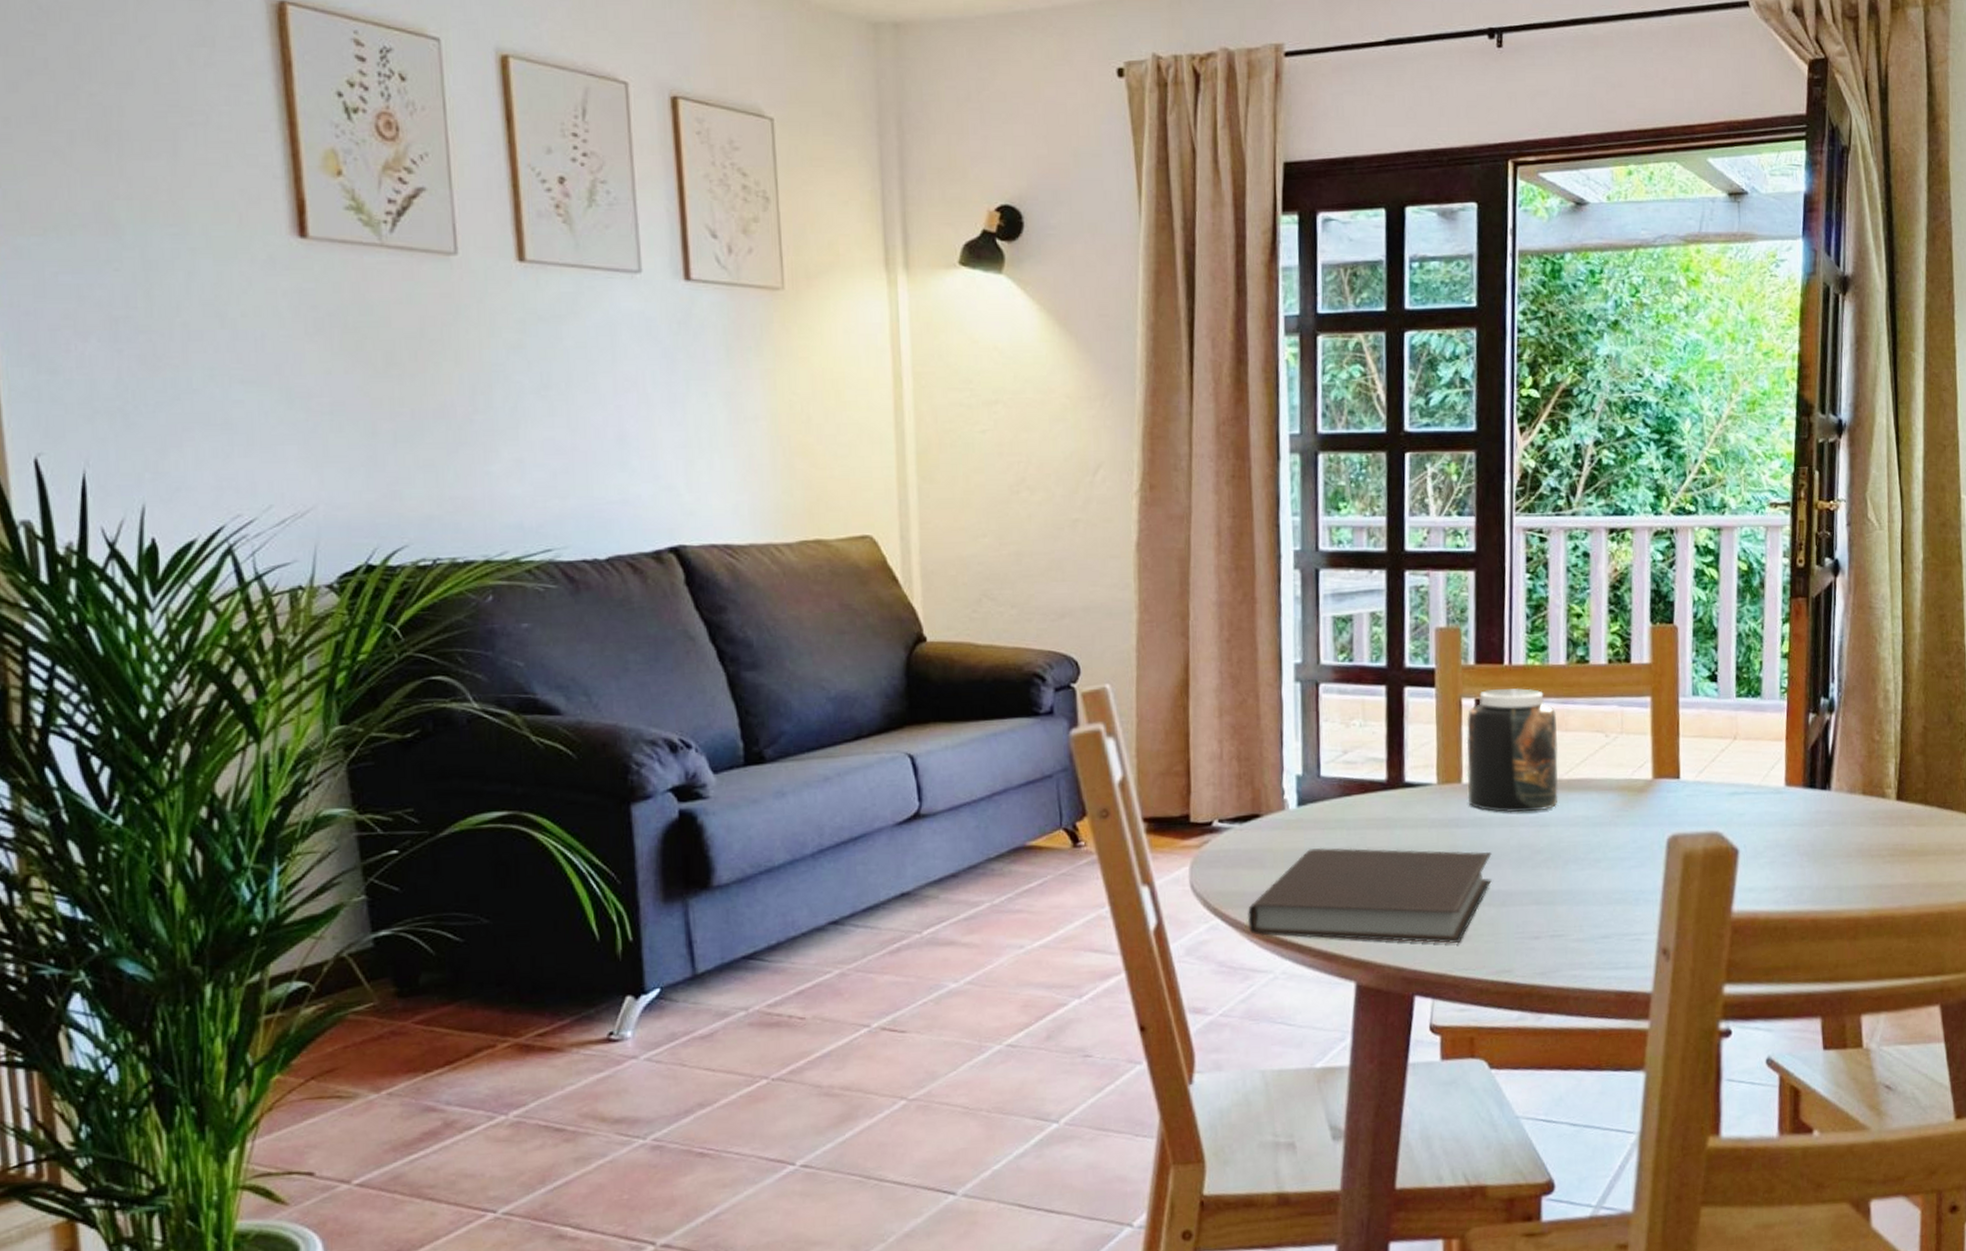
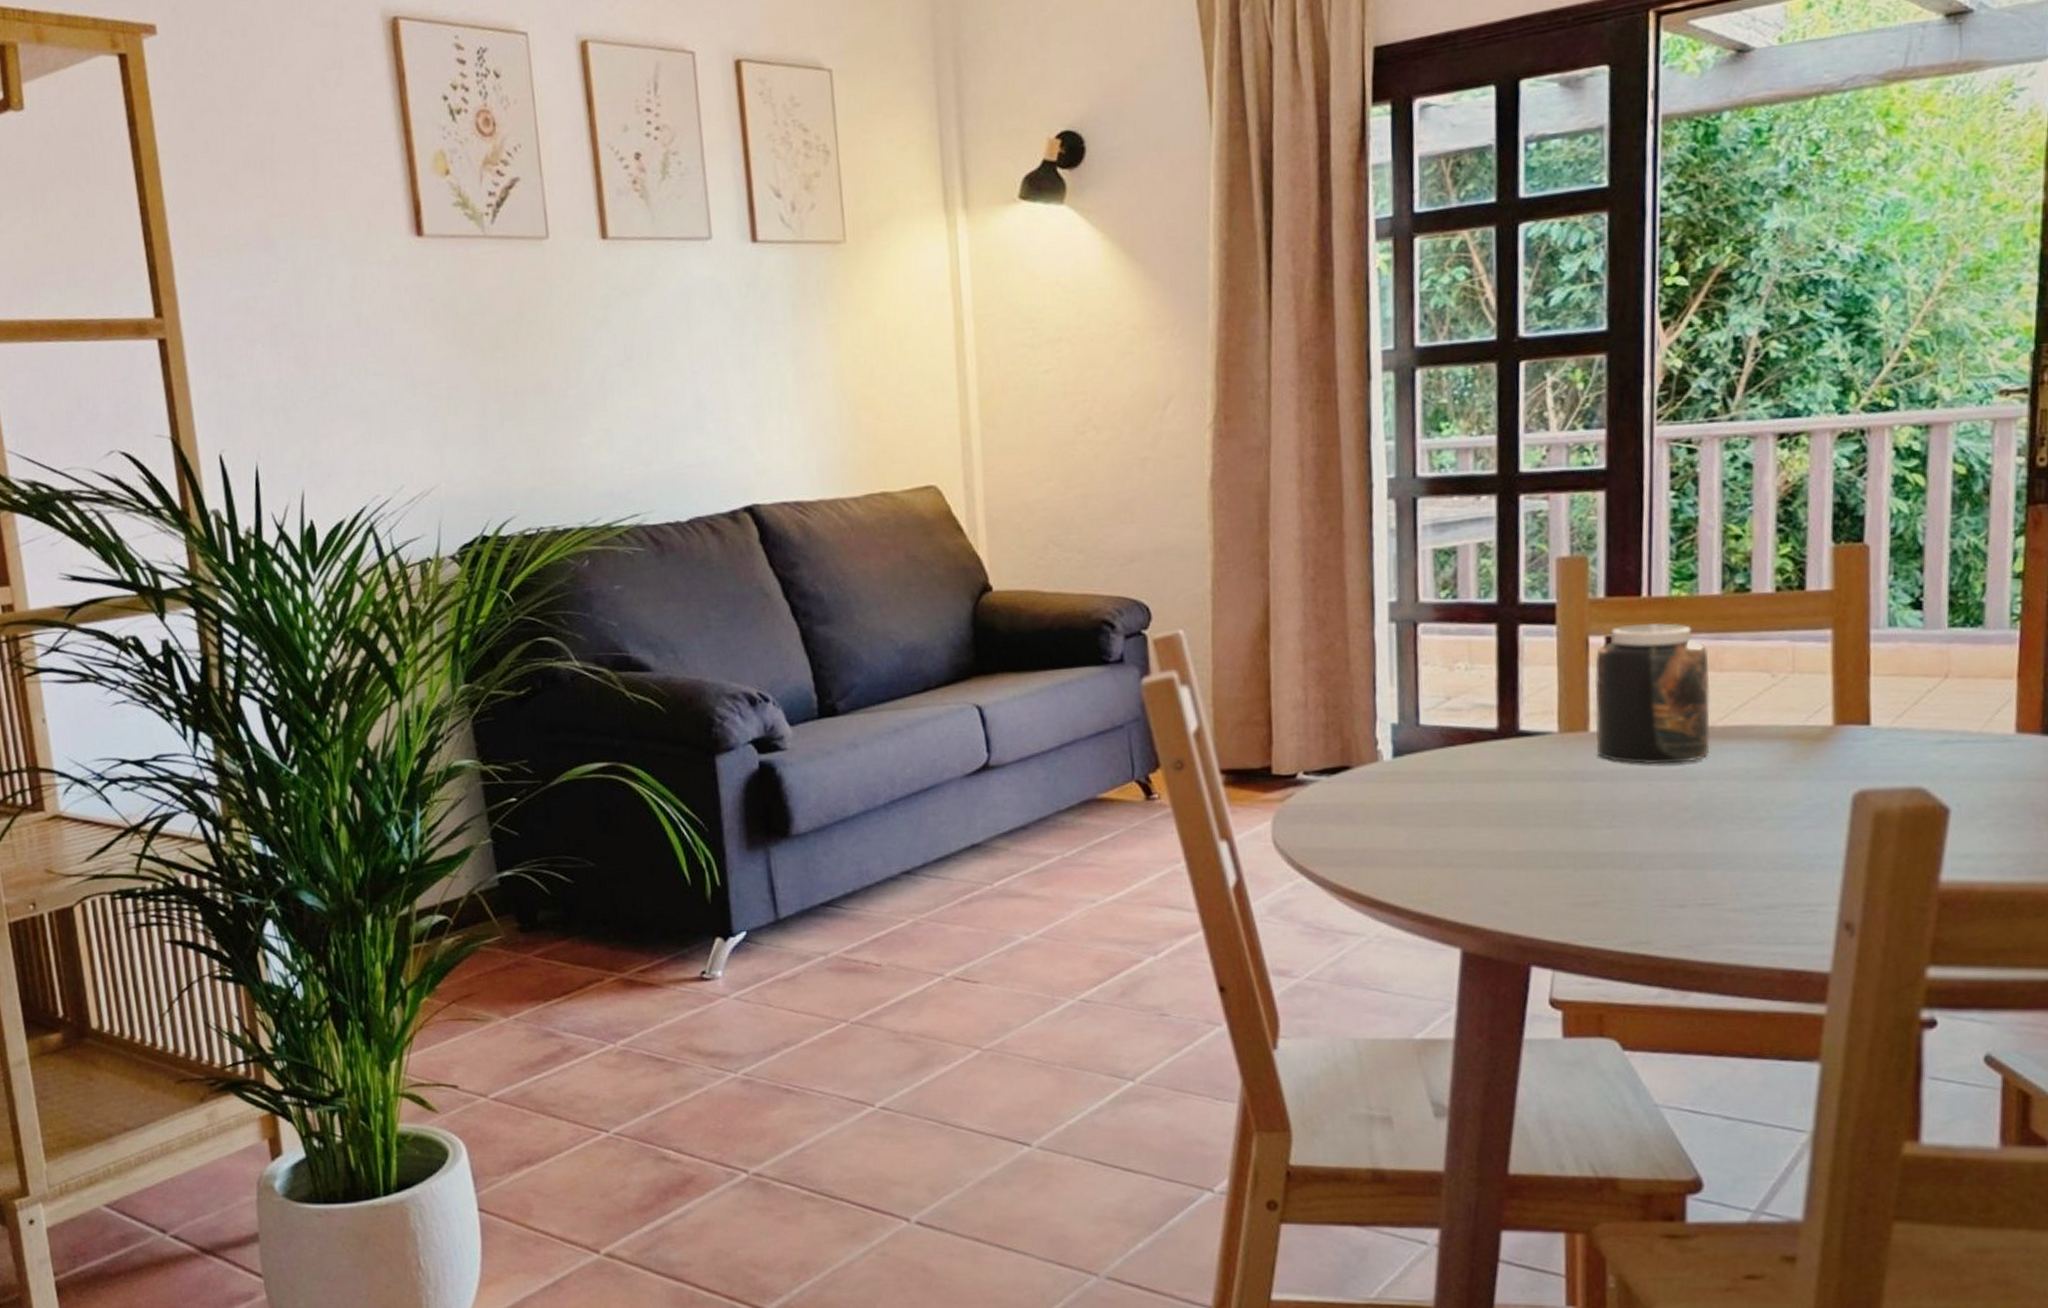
notebook: present [1247,847,1492,944] -> none [1336,802,1626,910]

